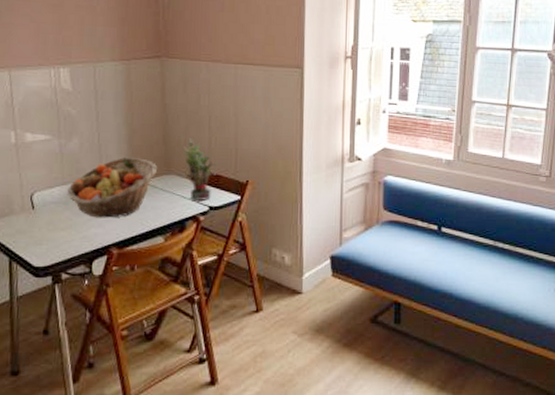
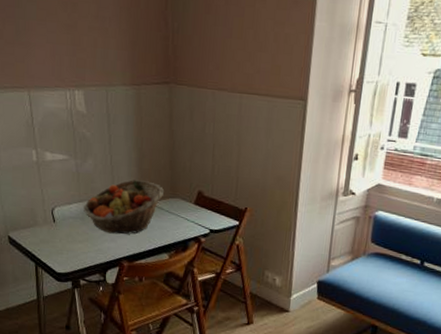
potted plant: present [182,137,219,202] -> none [187,164,221,225]

